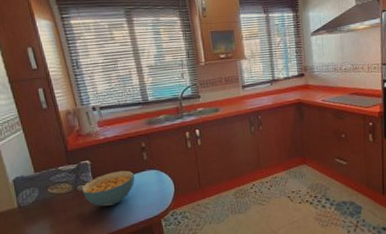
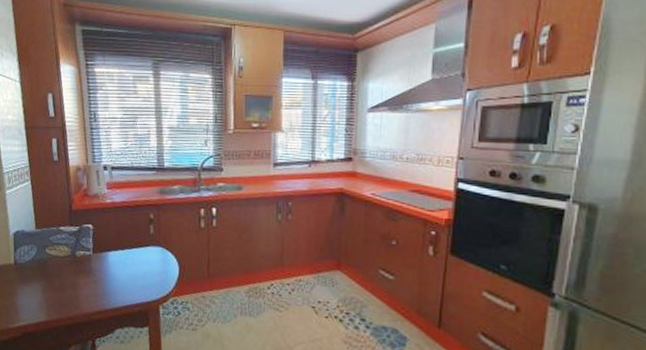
cereal bowl: present [81,170,135,206] -> none [80,241,138,280]

